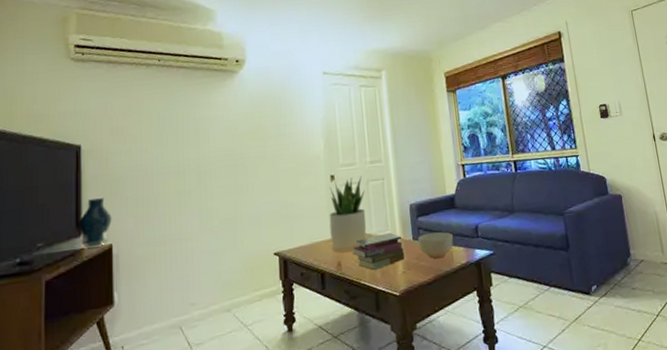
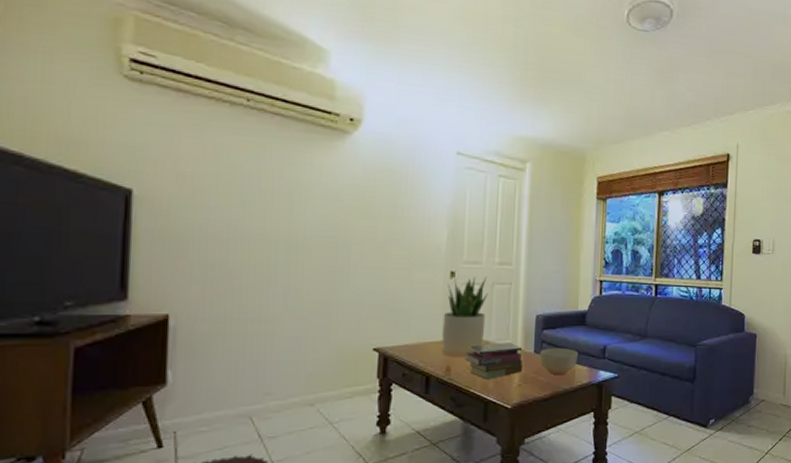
vase: present [78,198,112,248] -> none [123,258,170,315]

